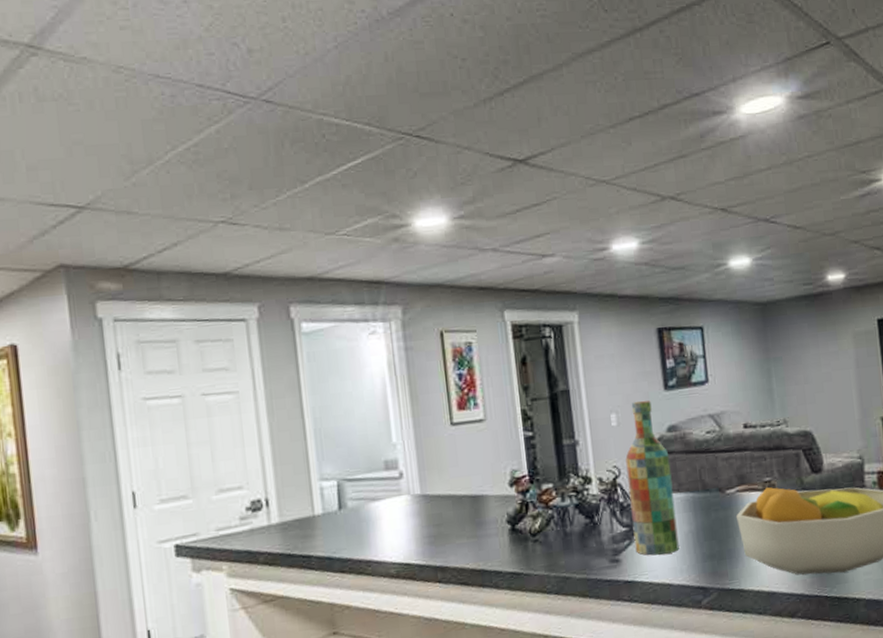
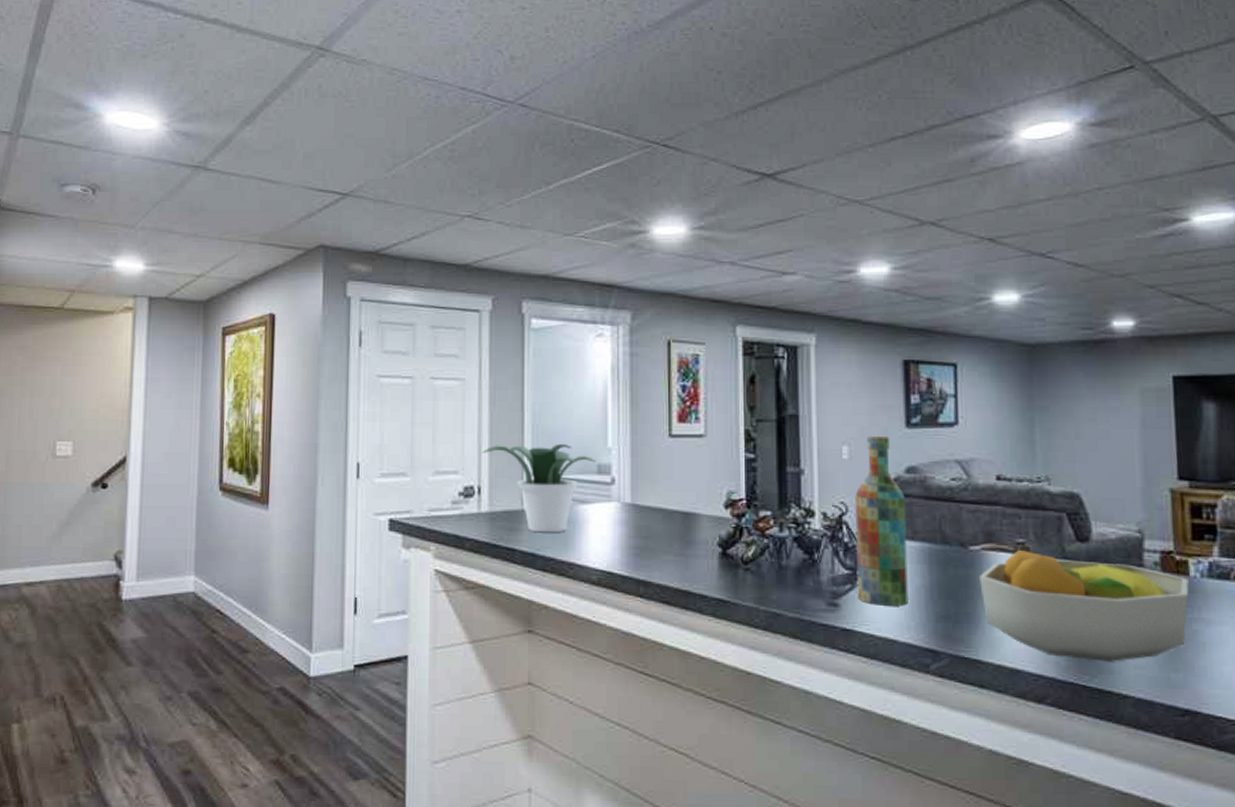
potted plant: none [265,444,383,536] -> present [482,443,597,533]

